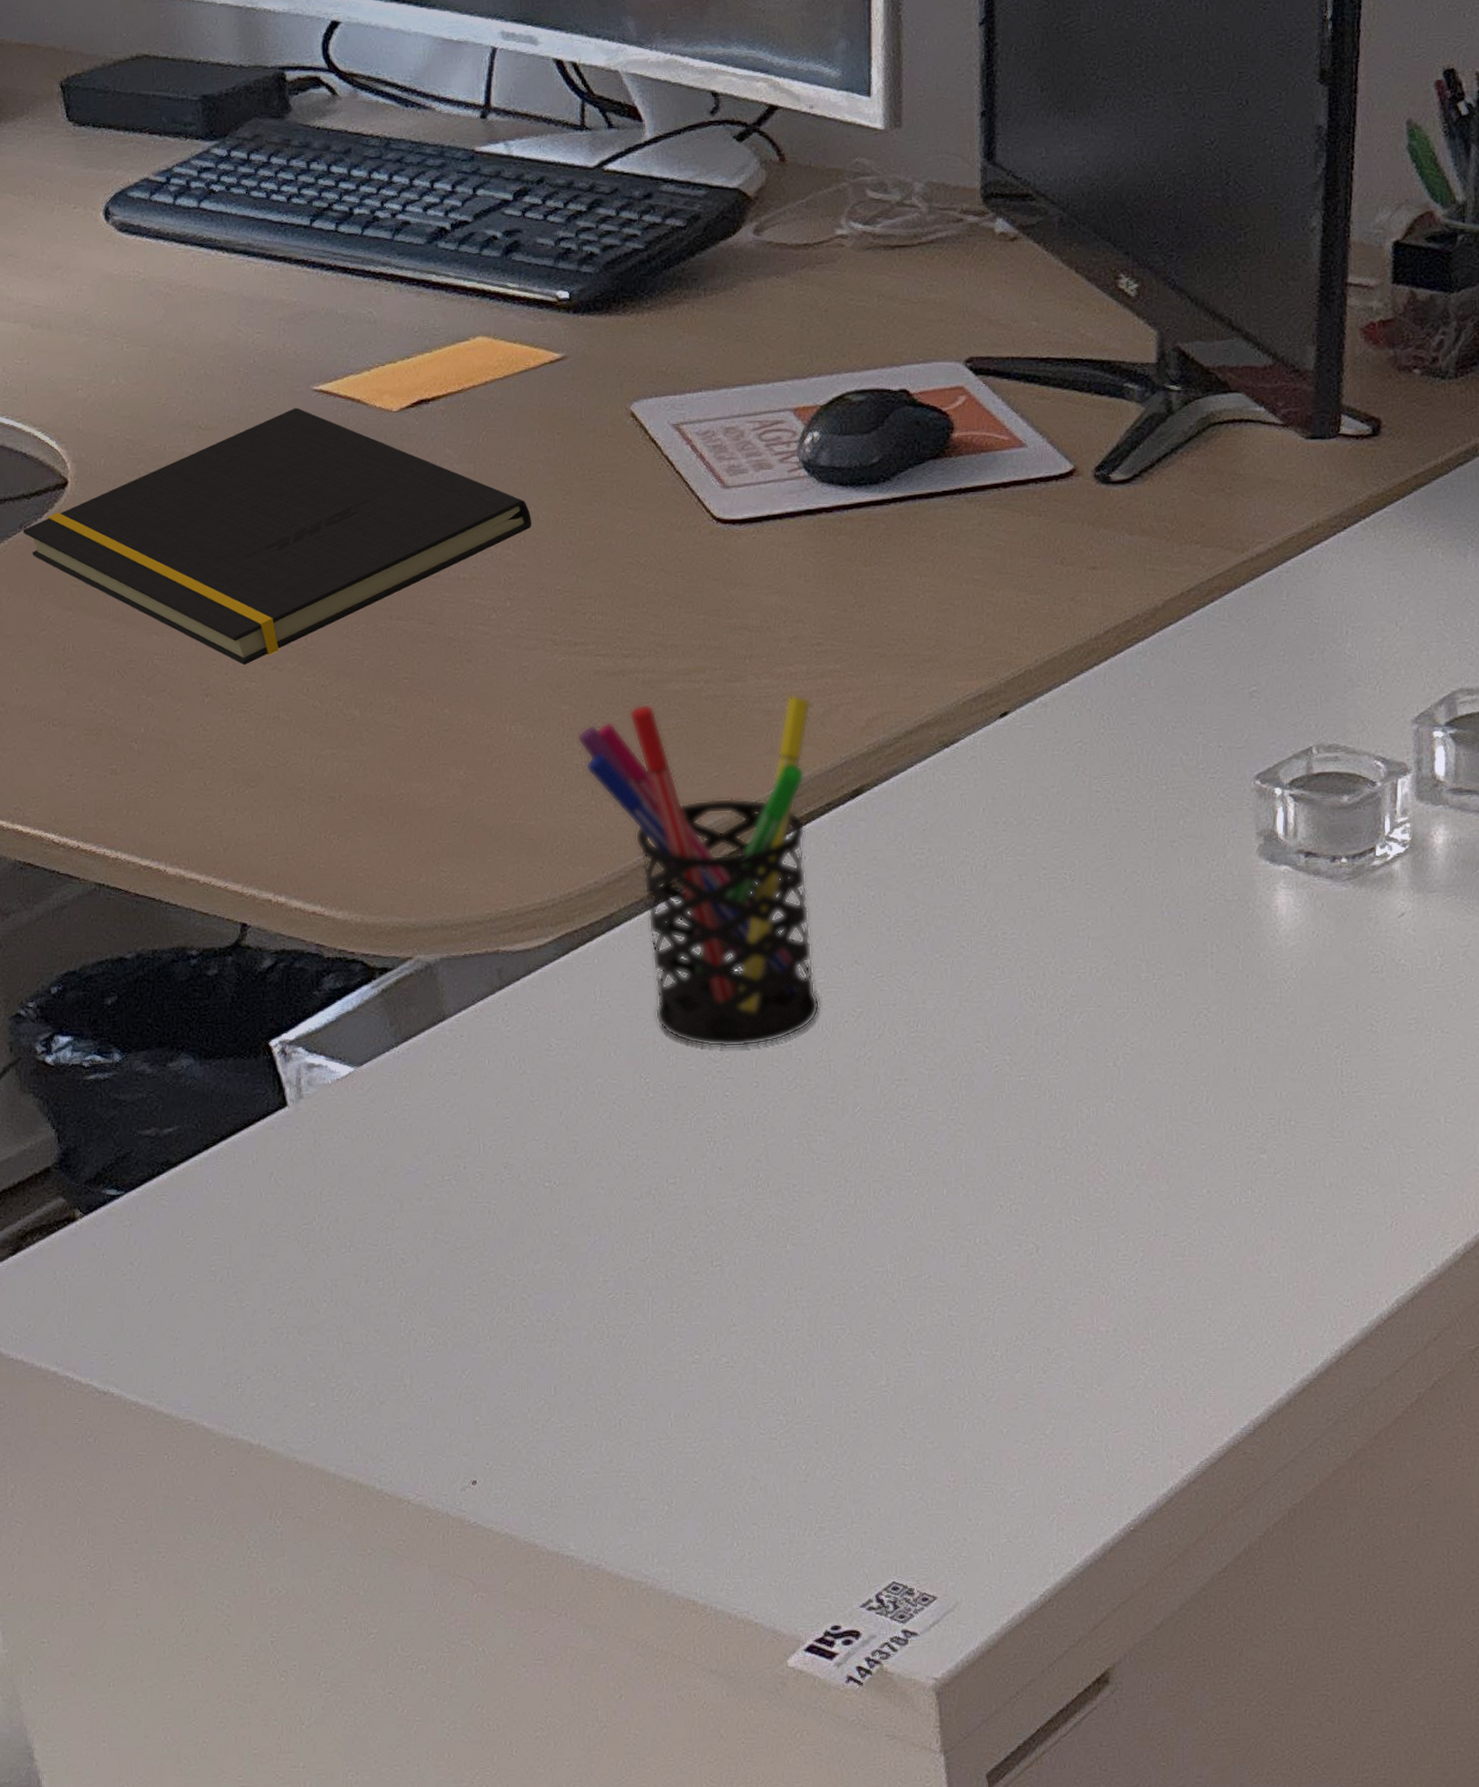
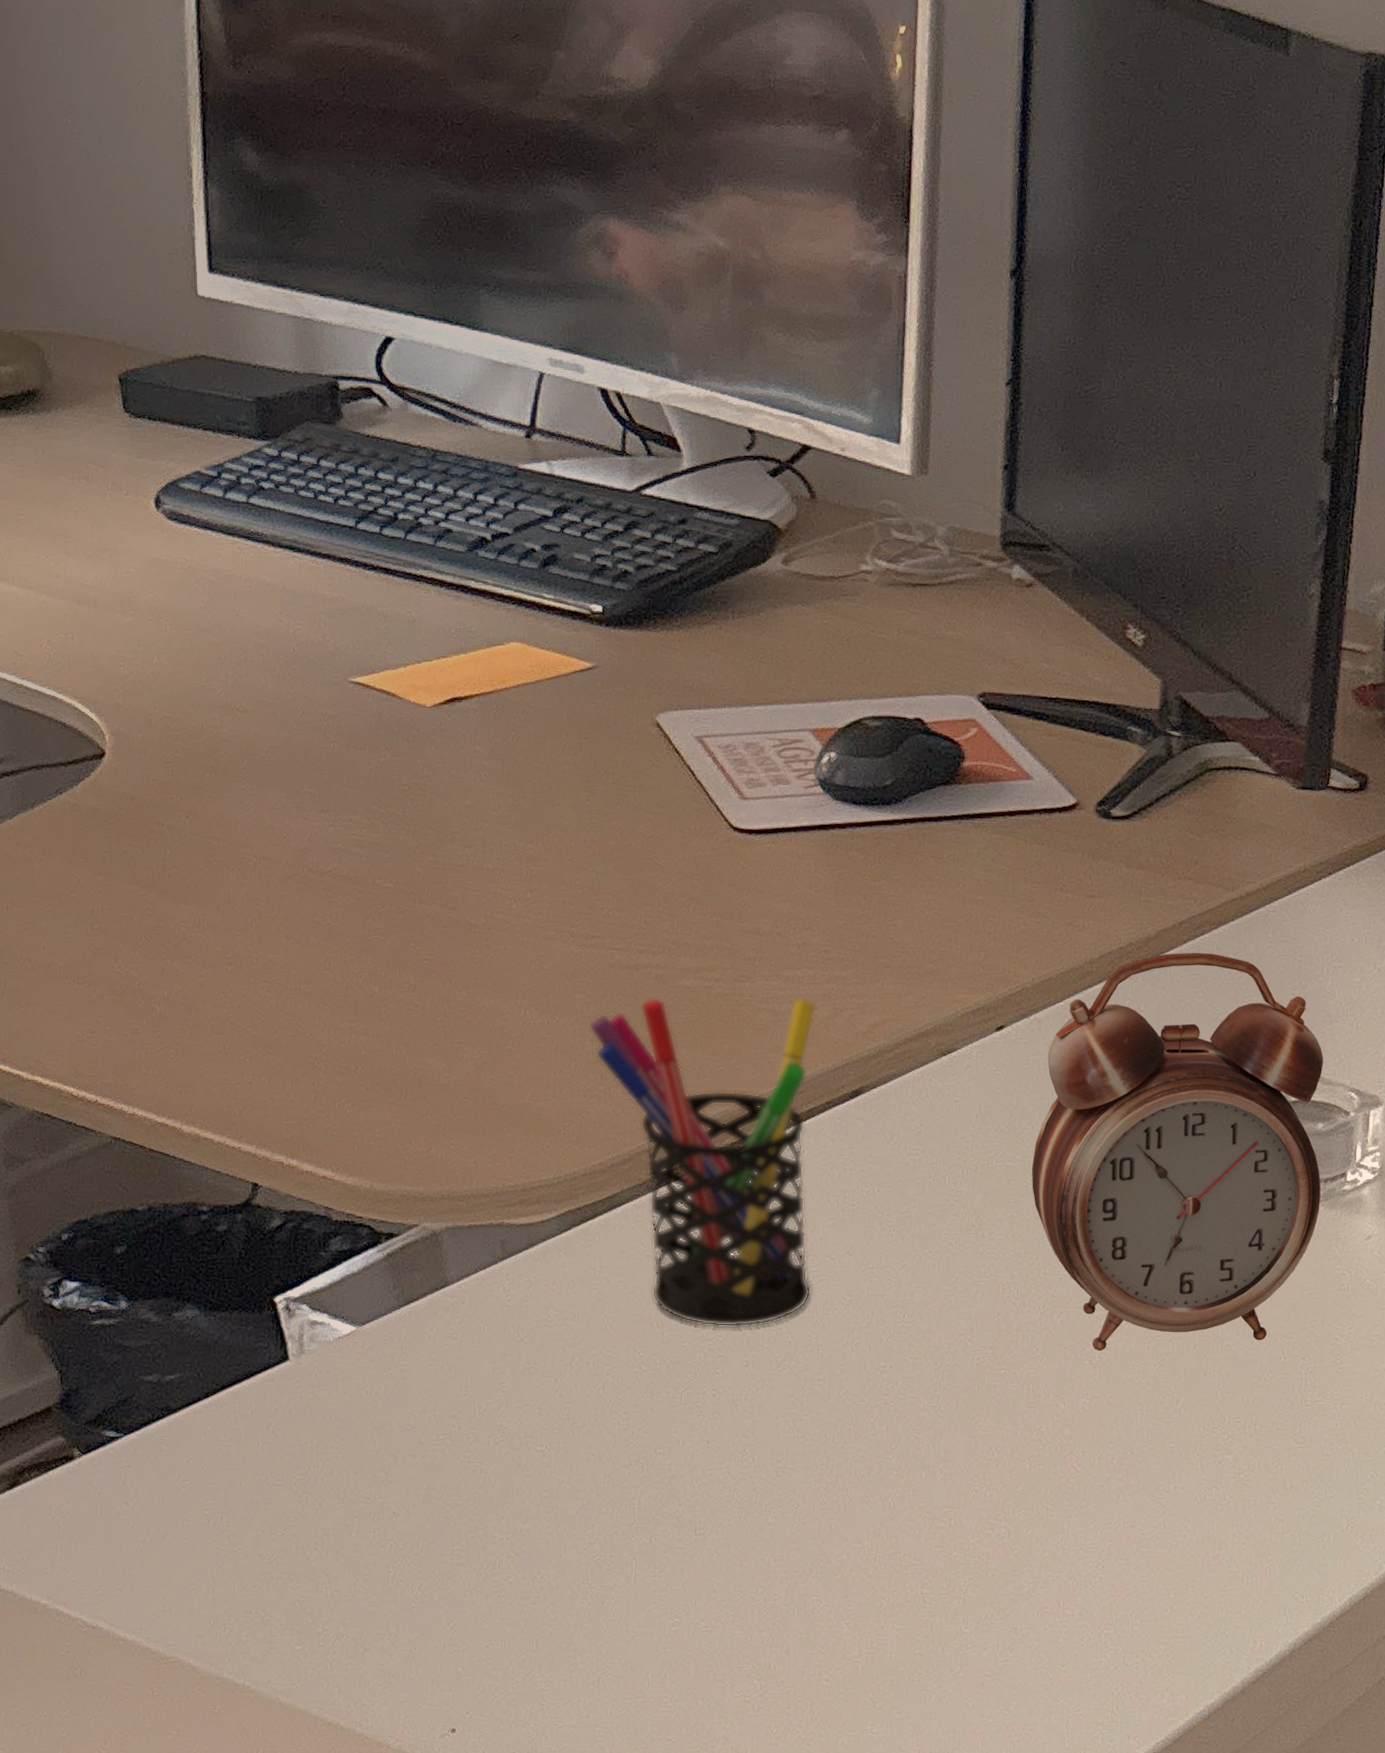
notepad: present [22,408,532,665] -> none [58,697,556,937]
alarm clock: none [1043,620,1349,1052] -> present [1031,952,1324,1352]

